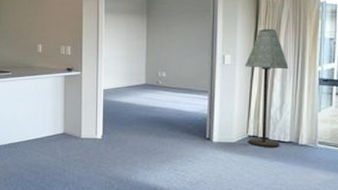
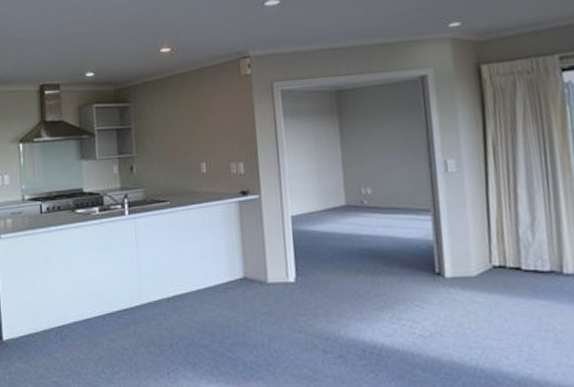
floor lamp: present [245,28,289,148] -> none [475,121,538,282]

